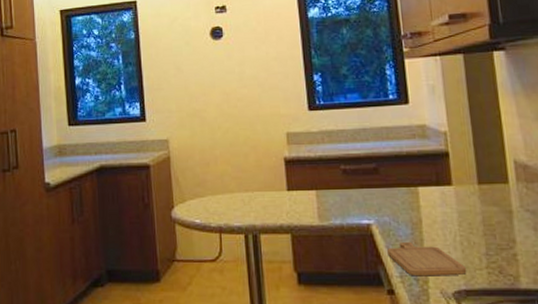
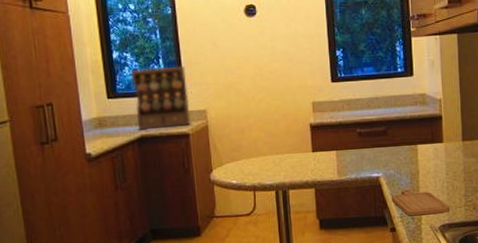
spice rack: none [92,92,152,160] -> present [130,65,191,131]

